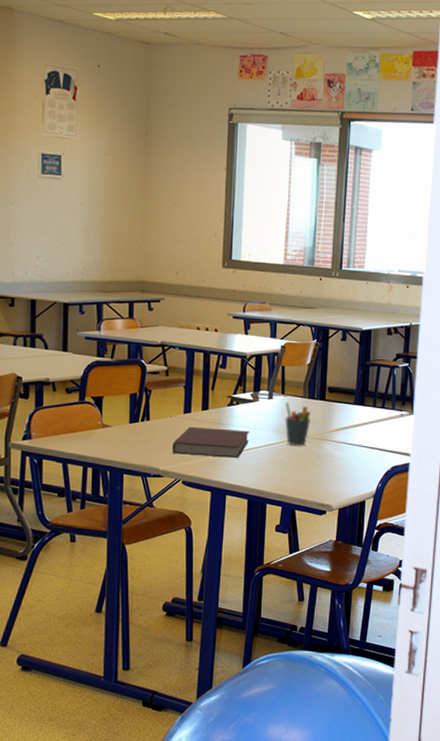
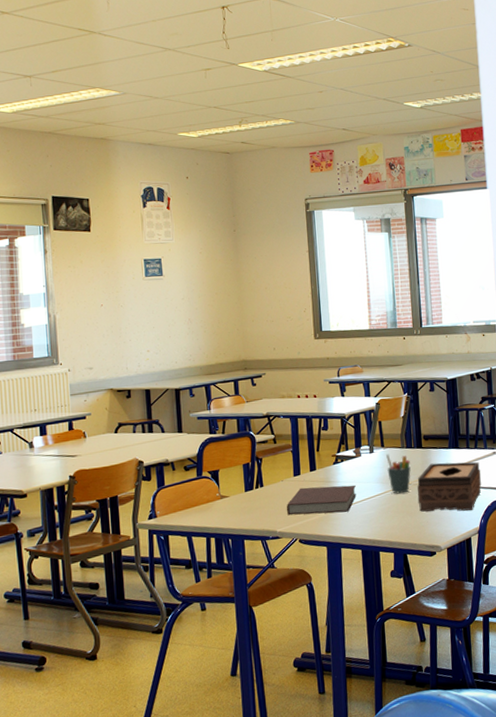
tissue box: none [313,418,385,473] -> present [417,462,481,512]

